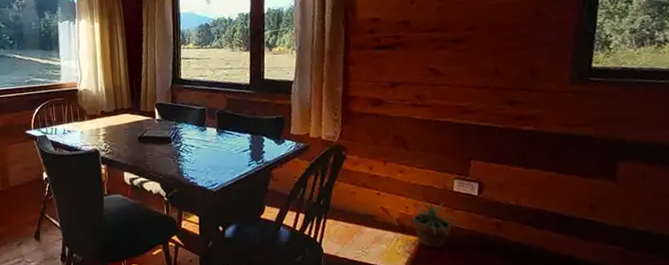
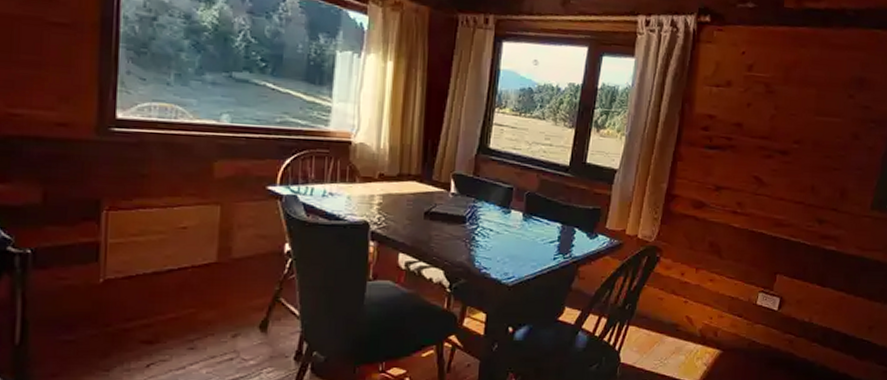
potted plant: present [407,201,457,248] -> none [709,312,756,361]

